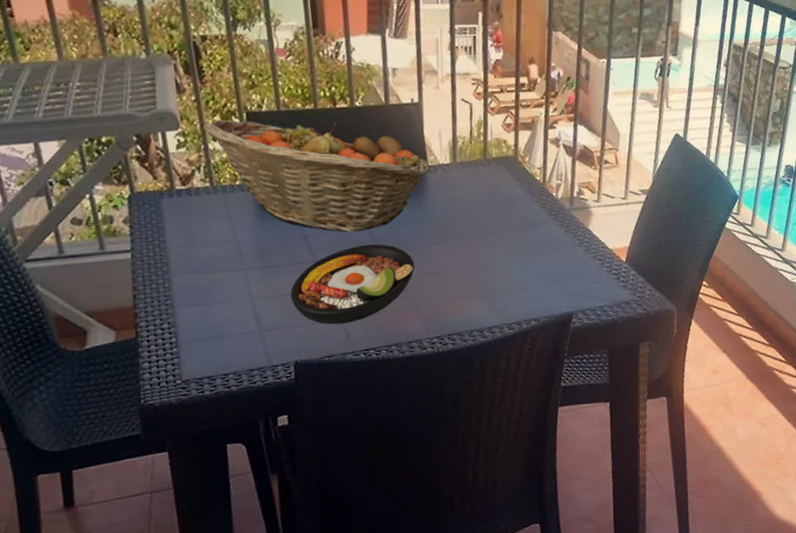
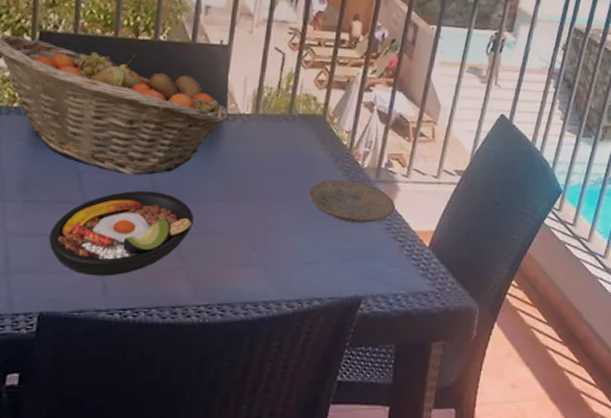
plate: none [512,211,591,249] -> present [308,179,395,223]

